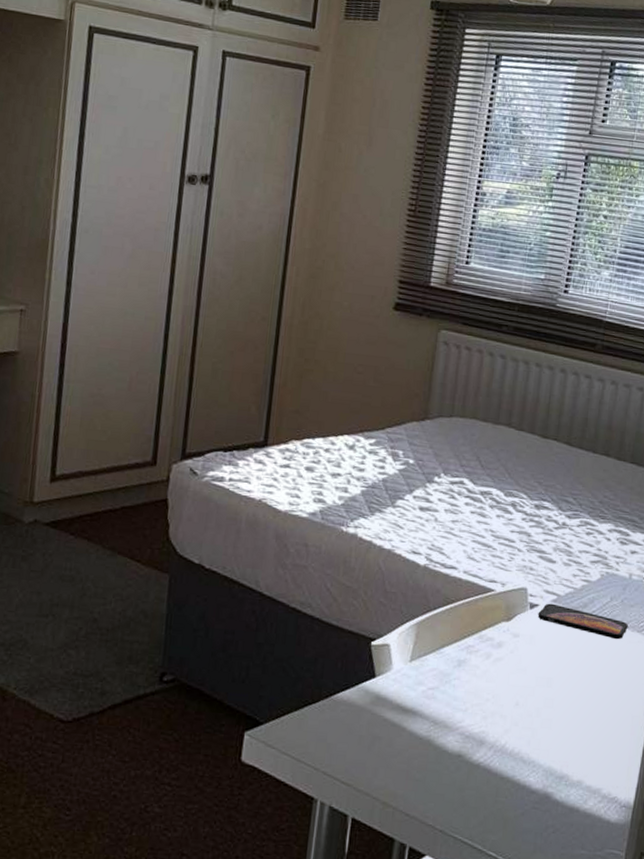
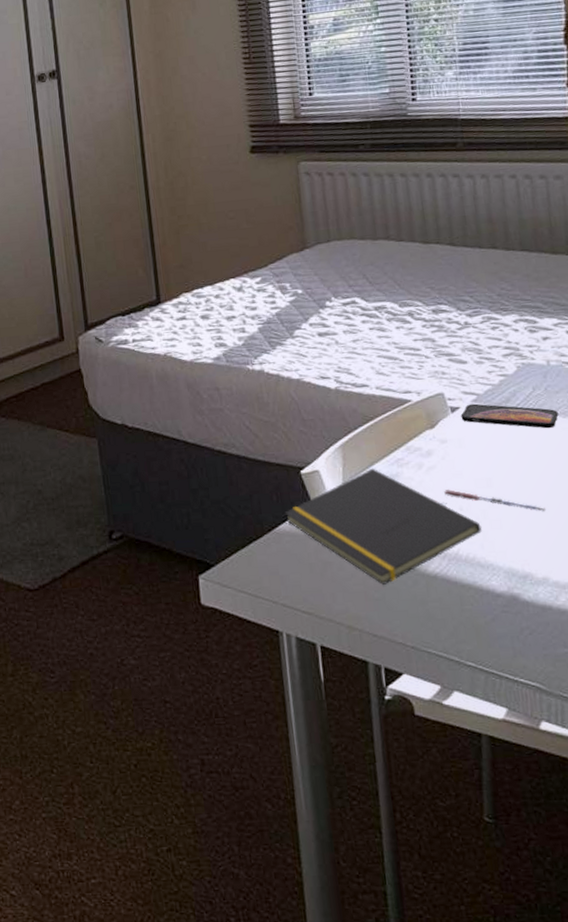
notepad: none [346,650,532,766] -> present [284,468,482,585]
pen: none [505,682,596,718] -> present [444,488,547,512]

